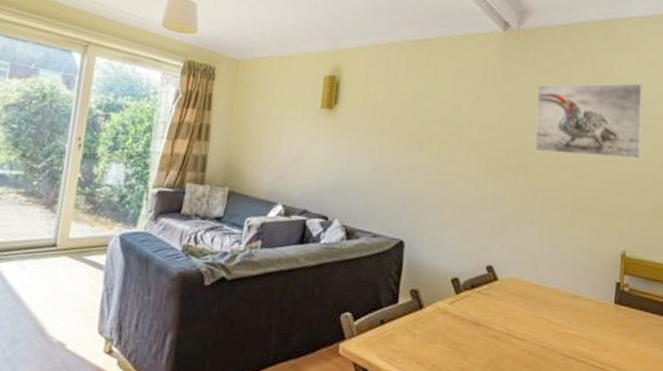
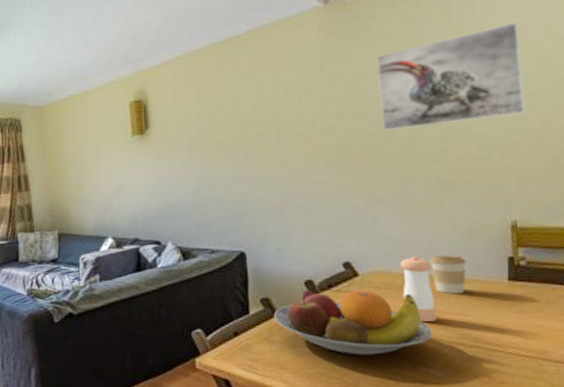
fruit bowl: none [419,286,551,360] -> present [273,289,433,355]
pepper shaker: none [532,269,558,333] -> present [399,256,437,322]
coffee cup: none [556,271,585,311] -> present [428,255,467,295]

